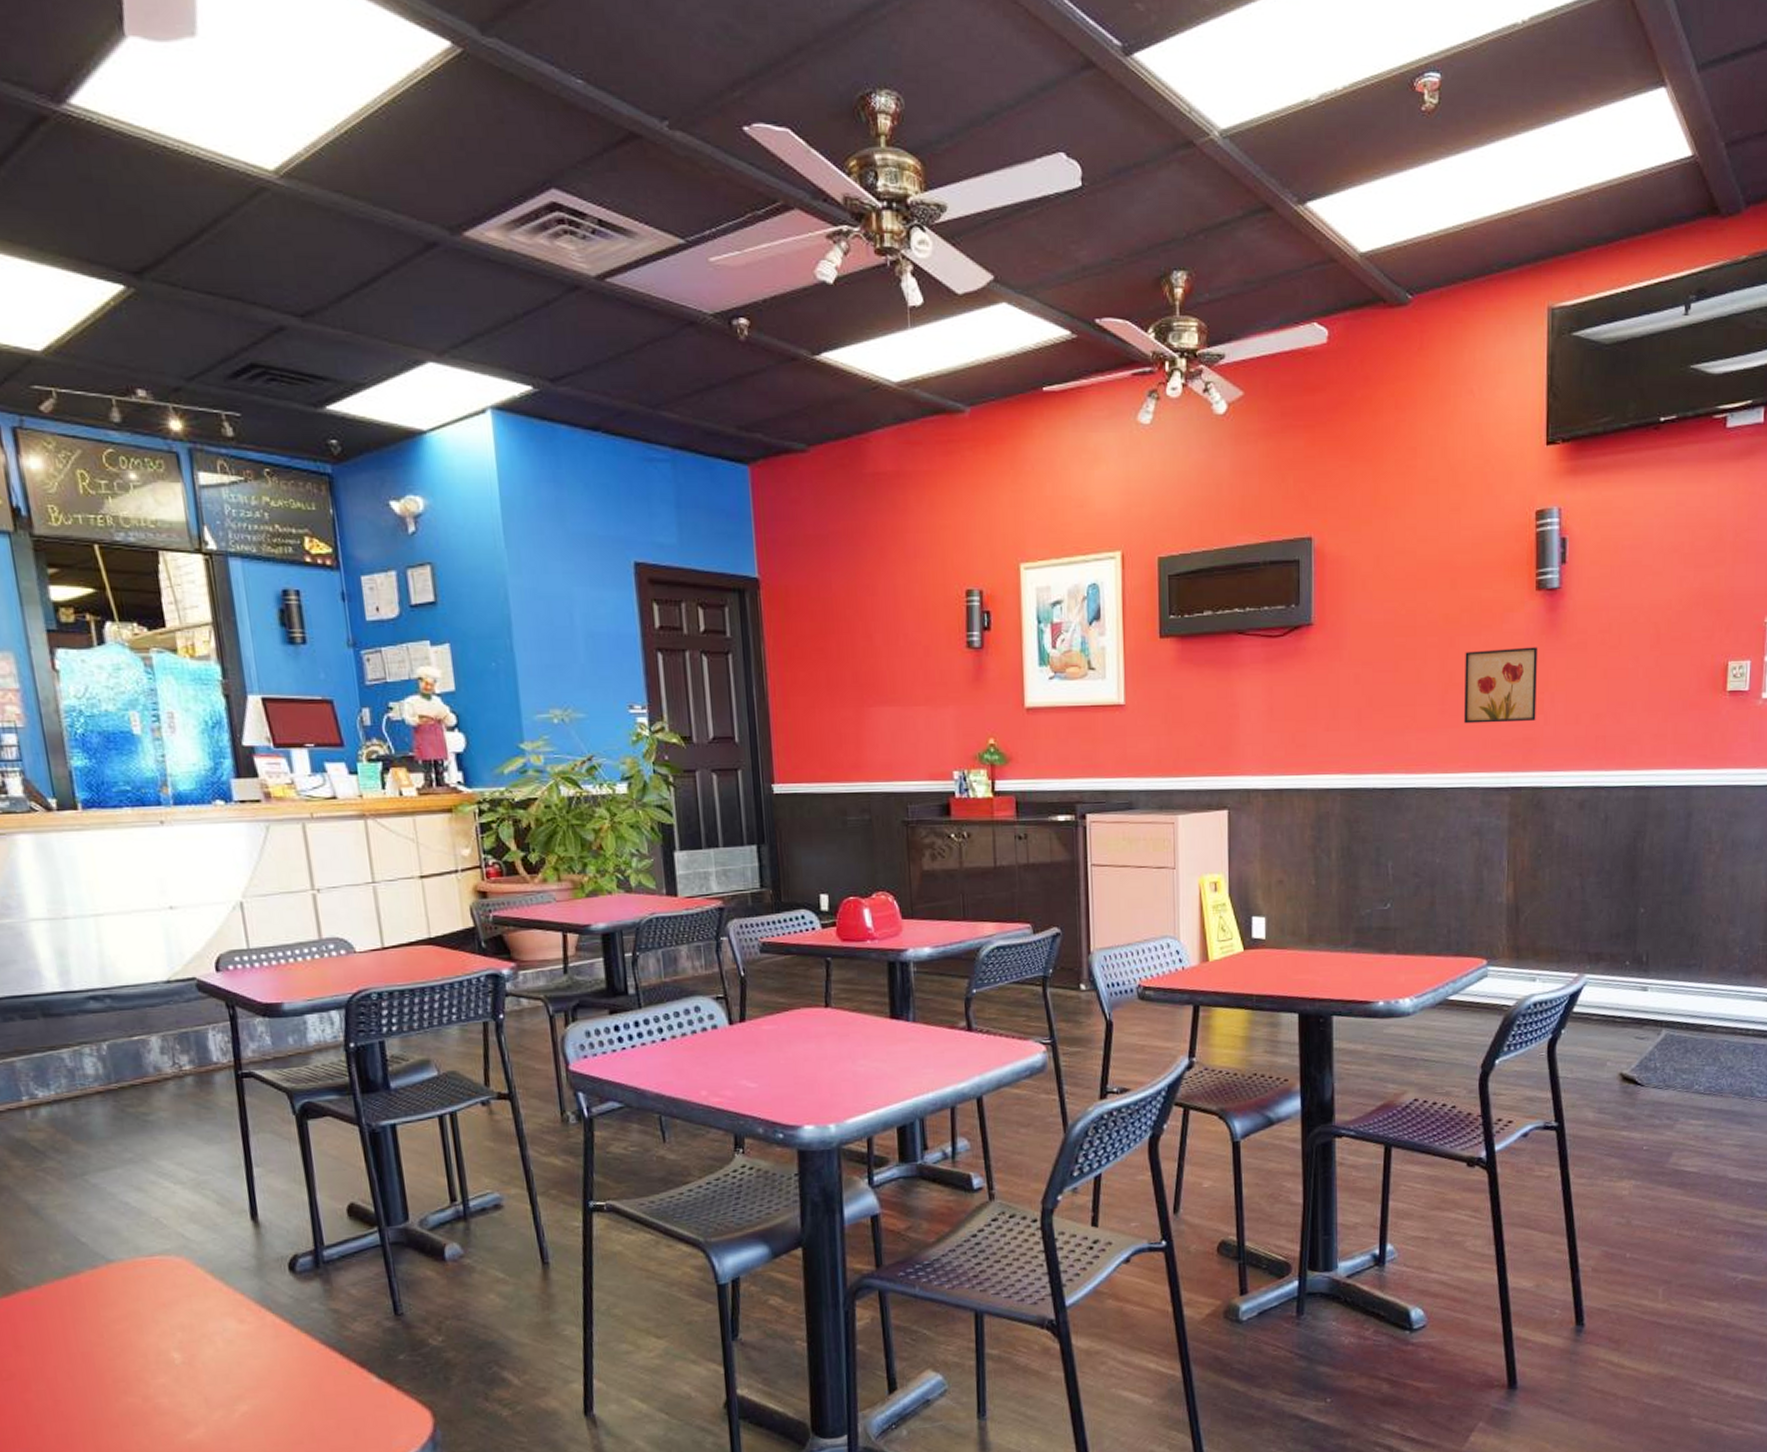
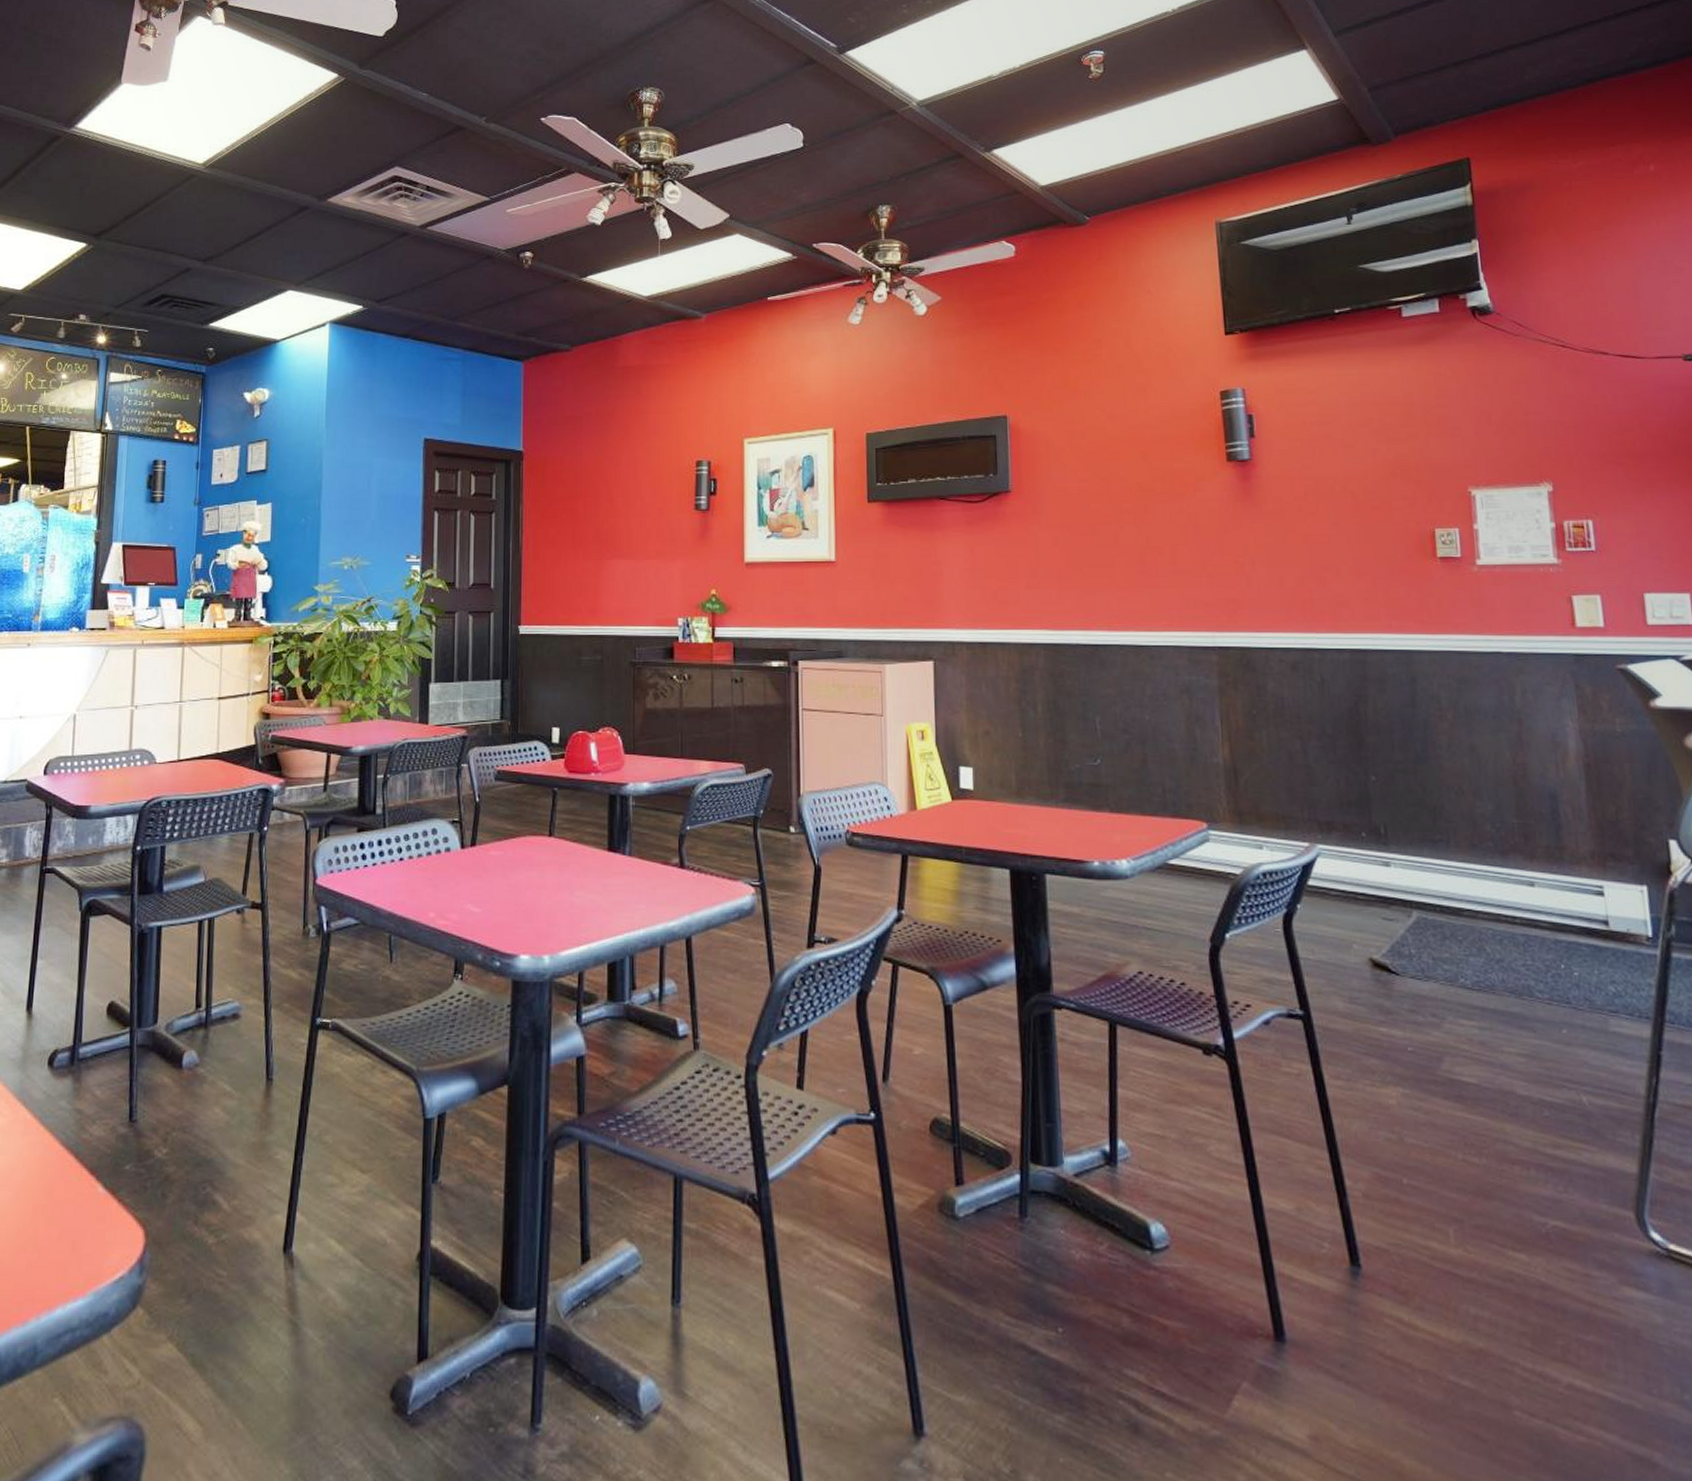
wall art: present [1464,647,1539,724] -> none [1160,513,1238,584]

